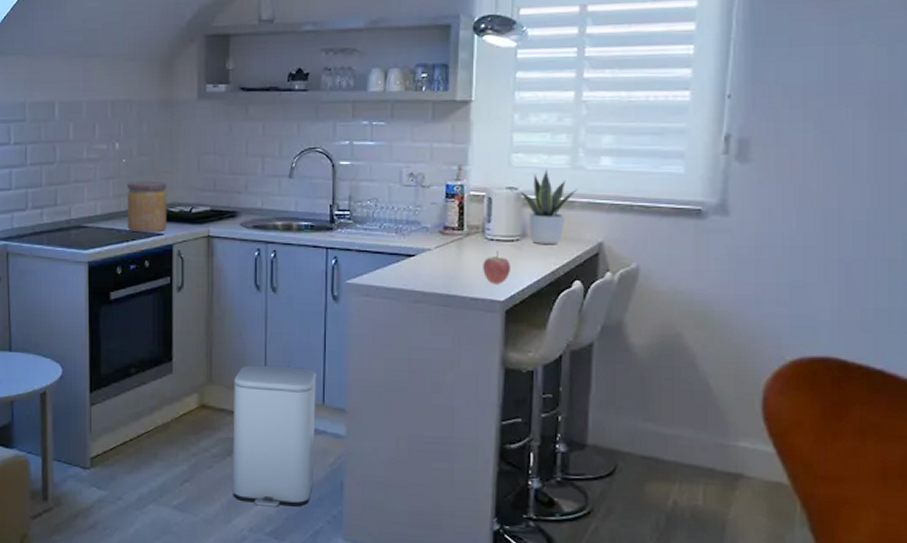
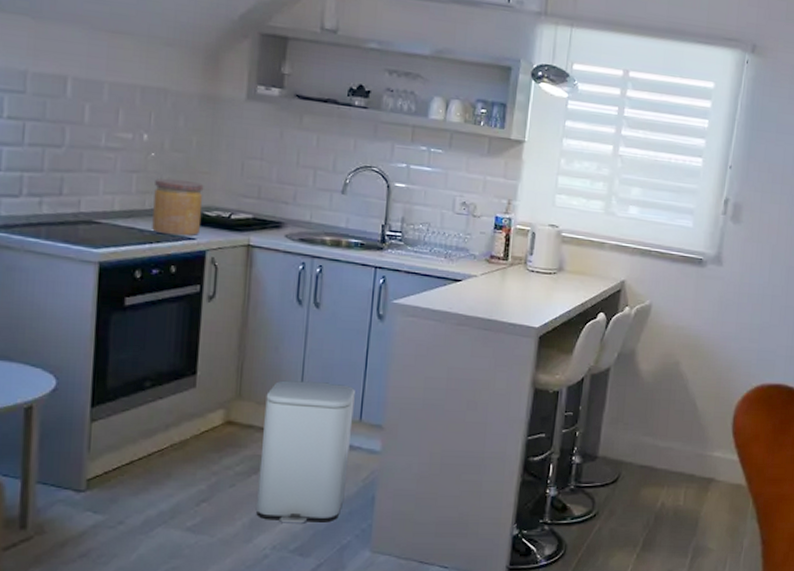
fruit: present [483,251,510,284] -> none [522,282,547,312]
potted plant: present [521,169,577,245] -> none [561,211,608,280]

